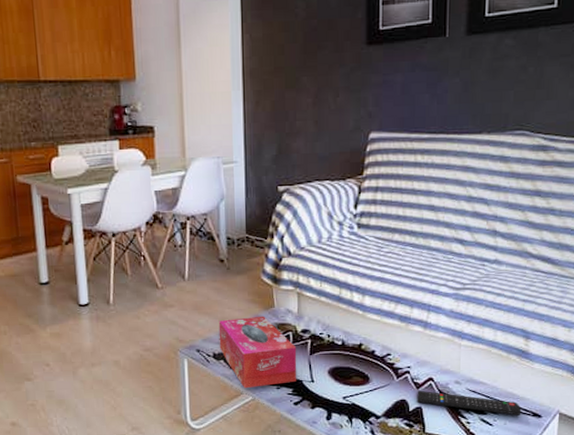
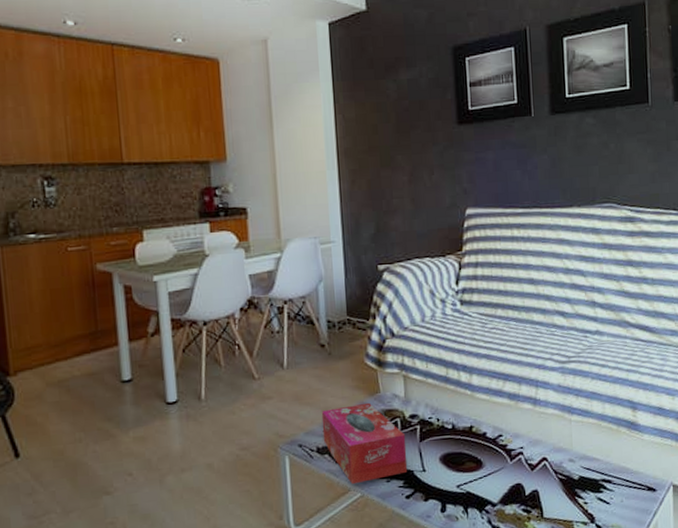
remote control: present [417,390,522,416] -> none [532,471,637,491]

